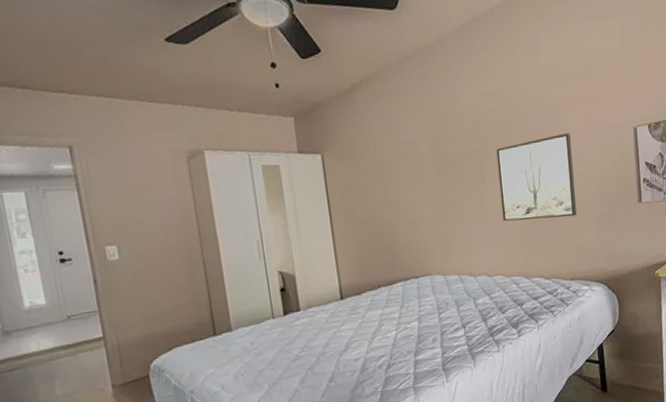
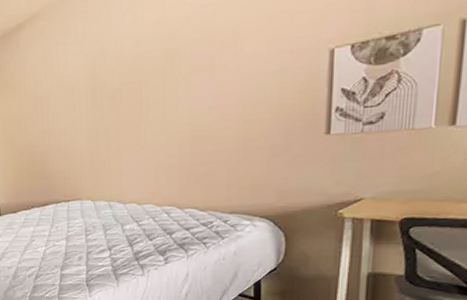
wall art: present [496,132,577,222] -> none [157,58,245,152]

